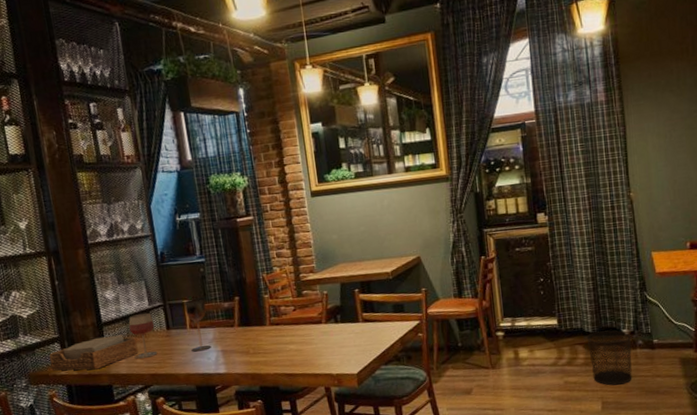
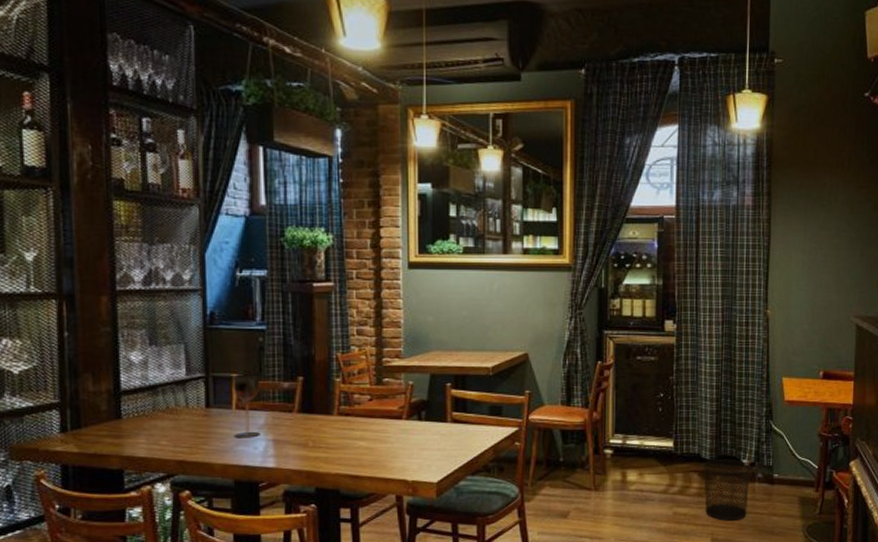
napkin holder: present [49,335,138,371] -> none [42,408,164,449]
wineglass: present [128,313,157,359] -> none [156,384,190,440]

